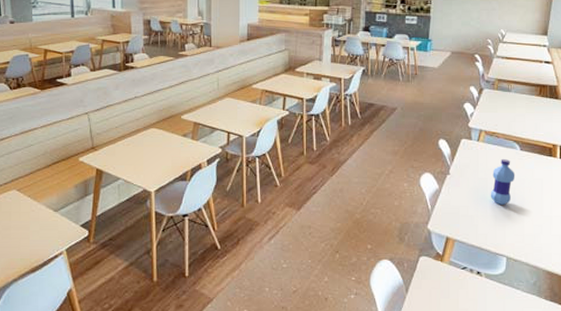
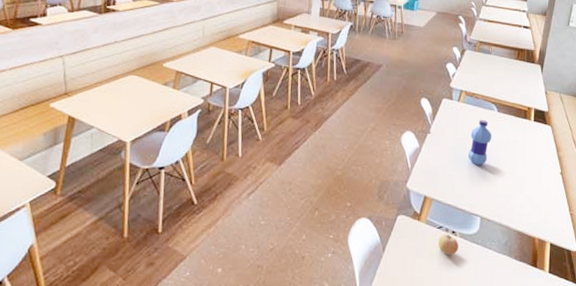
fruit: none [462,274,485,297] -> present [438,234,459,256]

